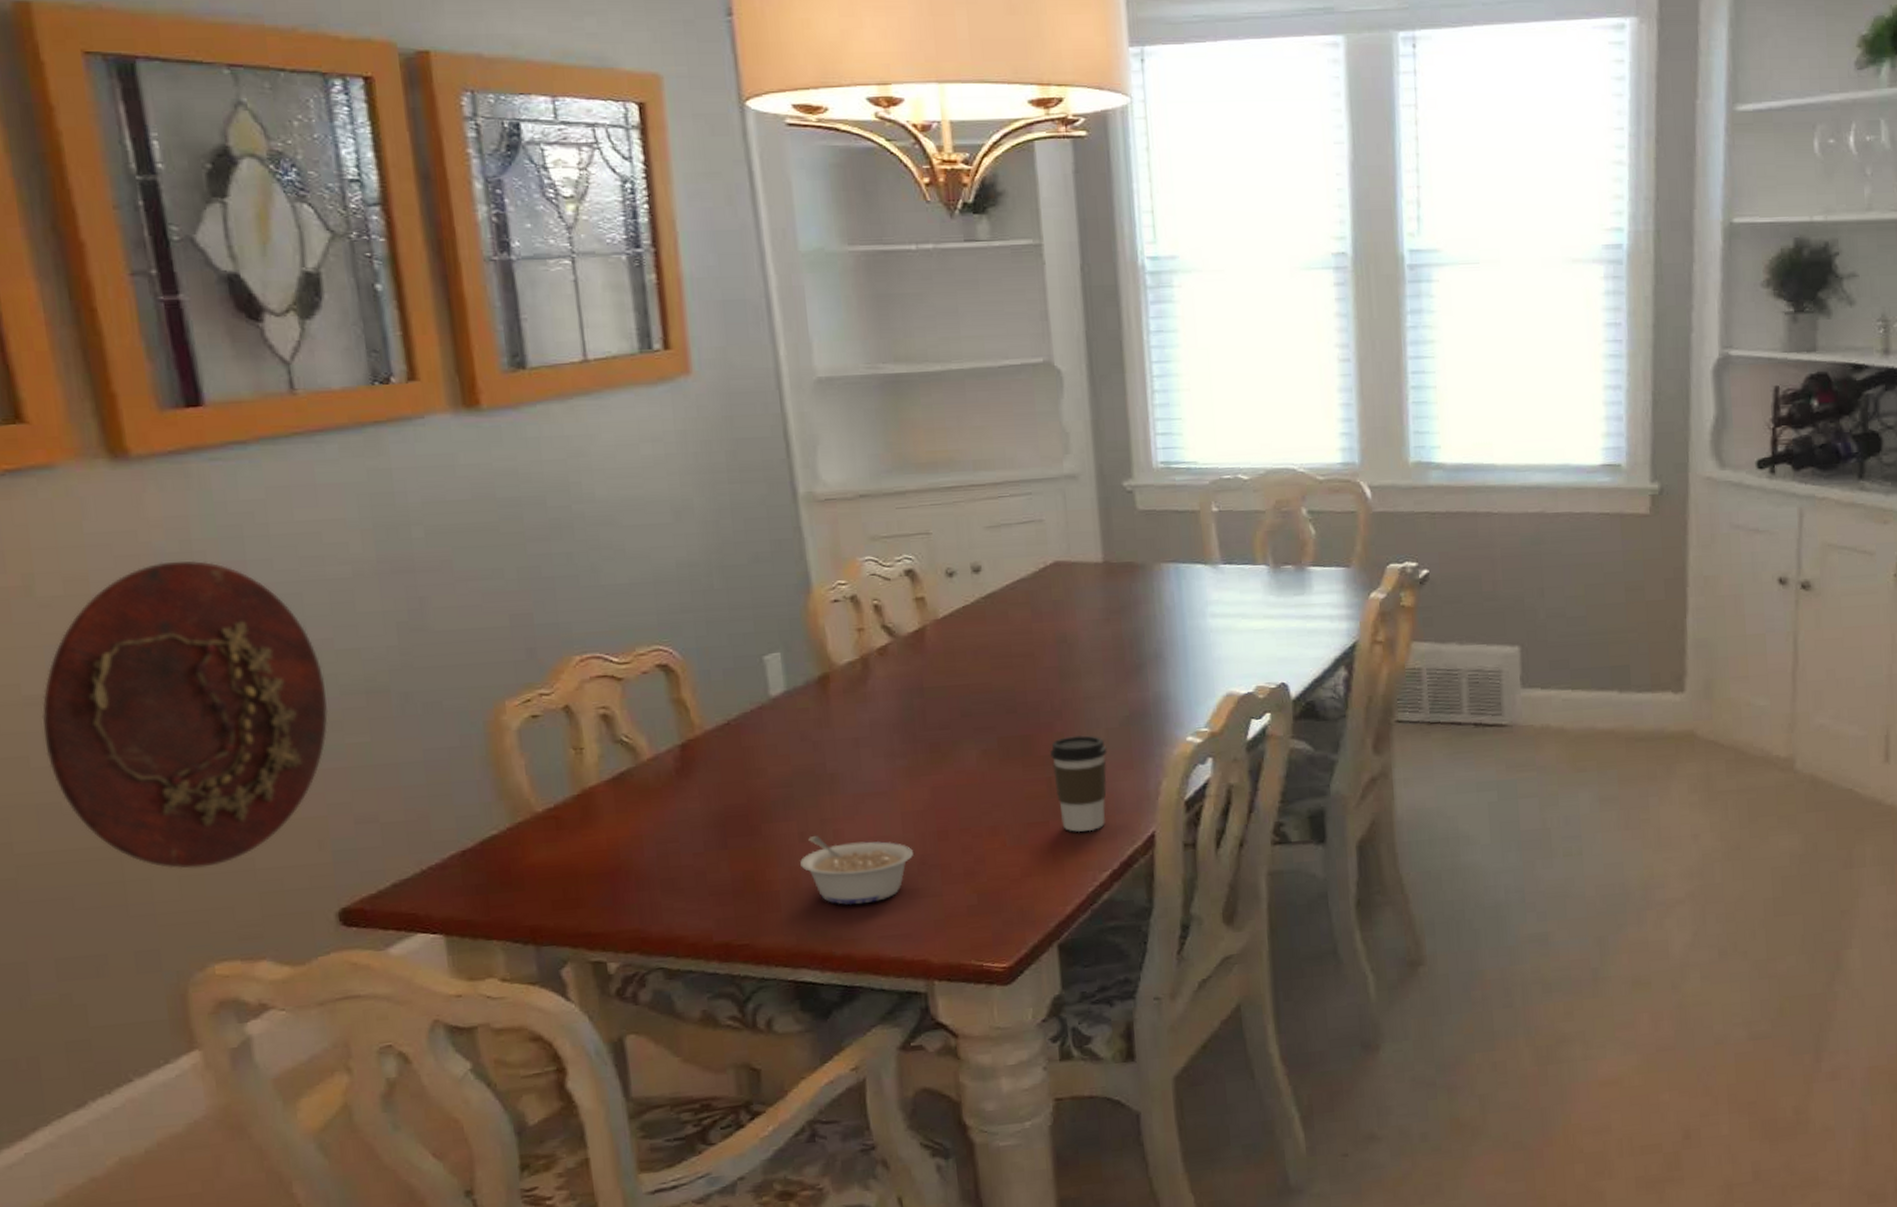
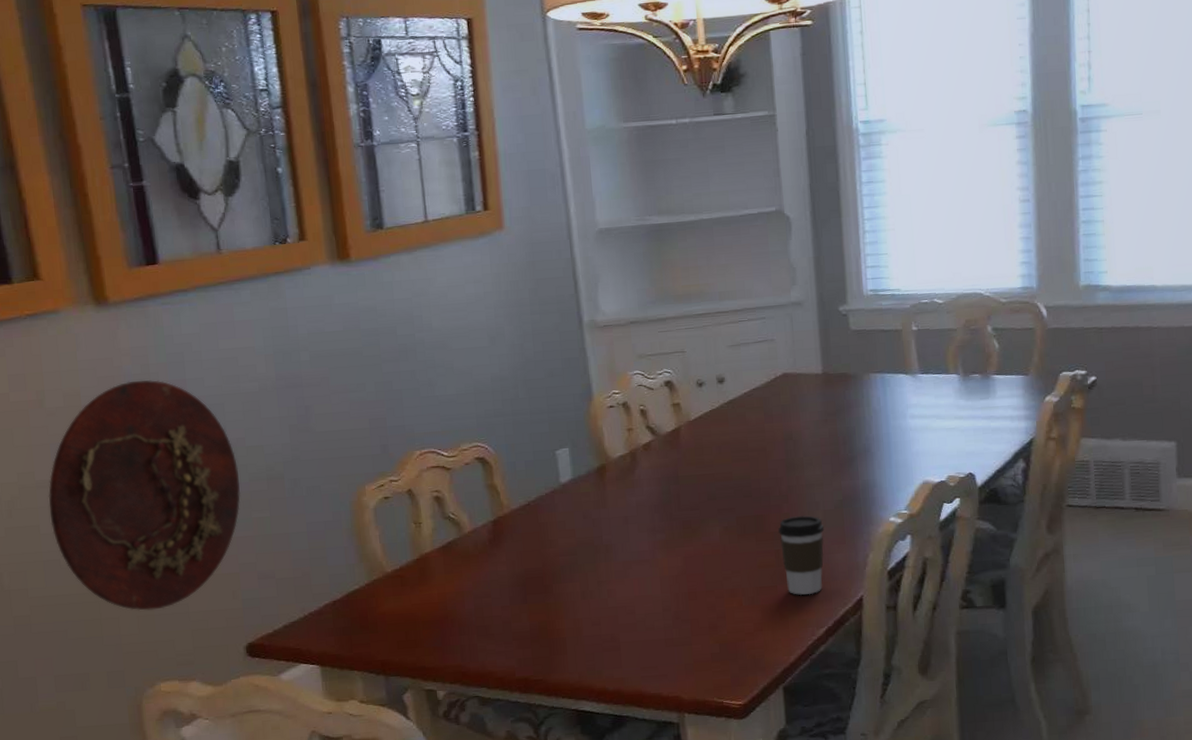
legume: present [800,835,913,906] -> none [582,593,669,651]

